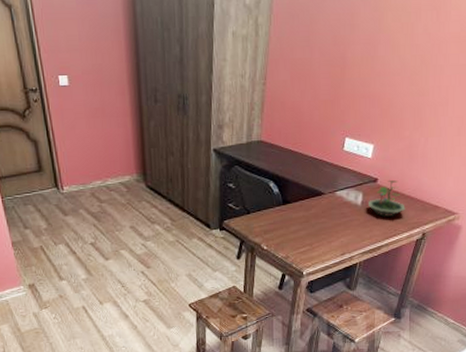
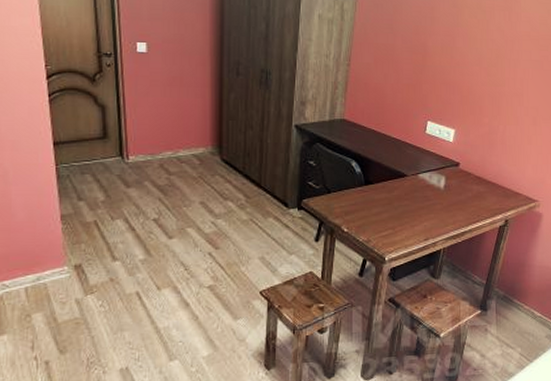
terrarium: present [367,179,405,217] -> none [450,164,487,202]

